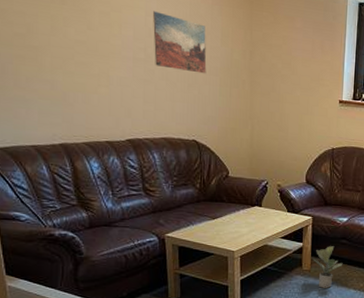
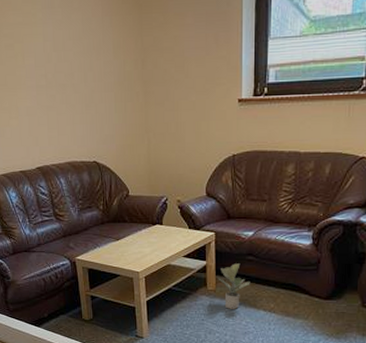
wall art: present [153,11,207,74] -> none [50,35,102,92]

